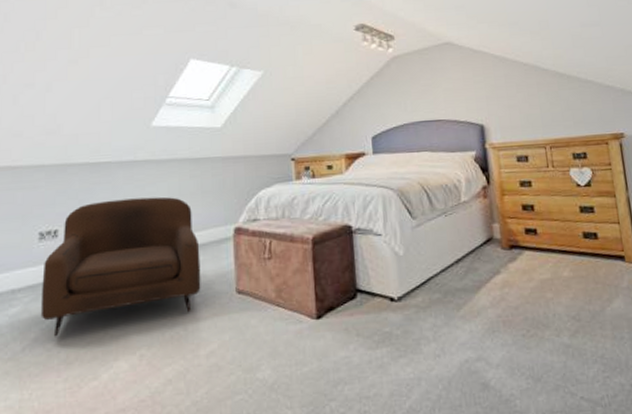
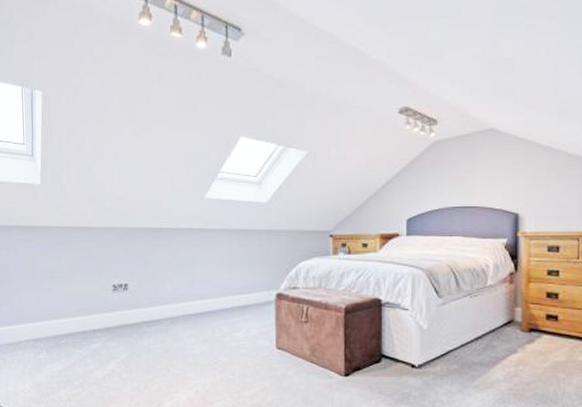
armchair: present [40,196,201,337] -> none [116,262,247,370]

